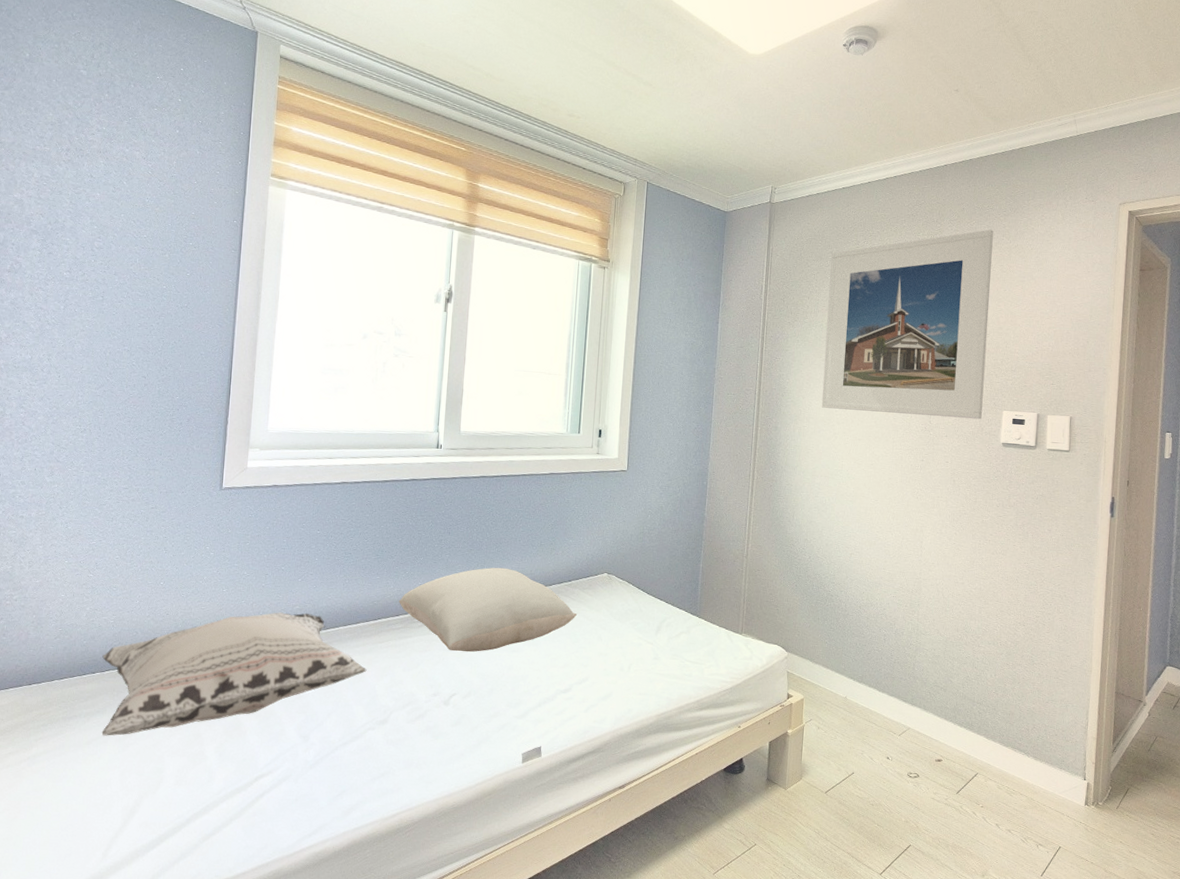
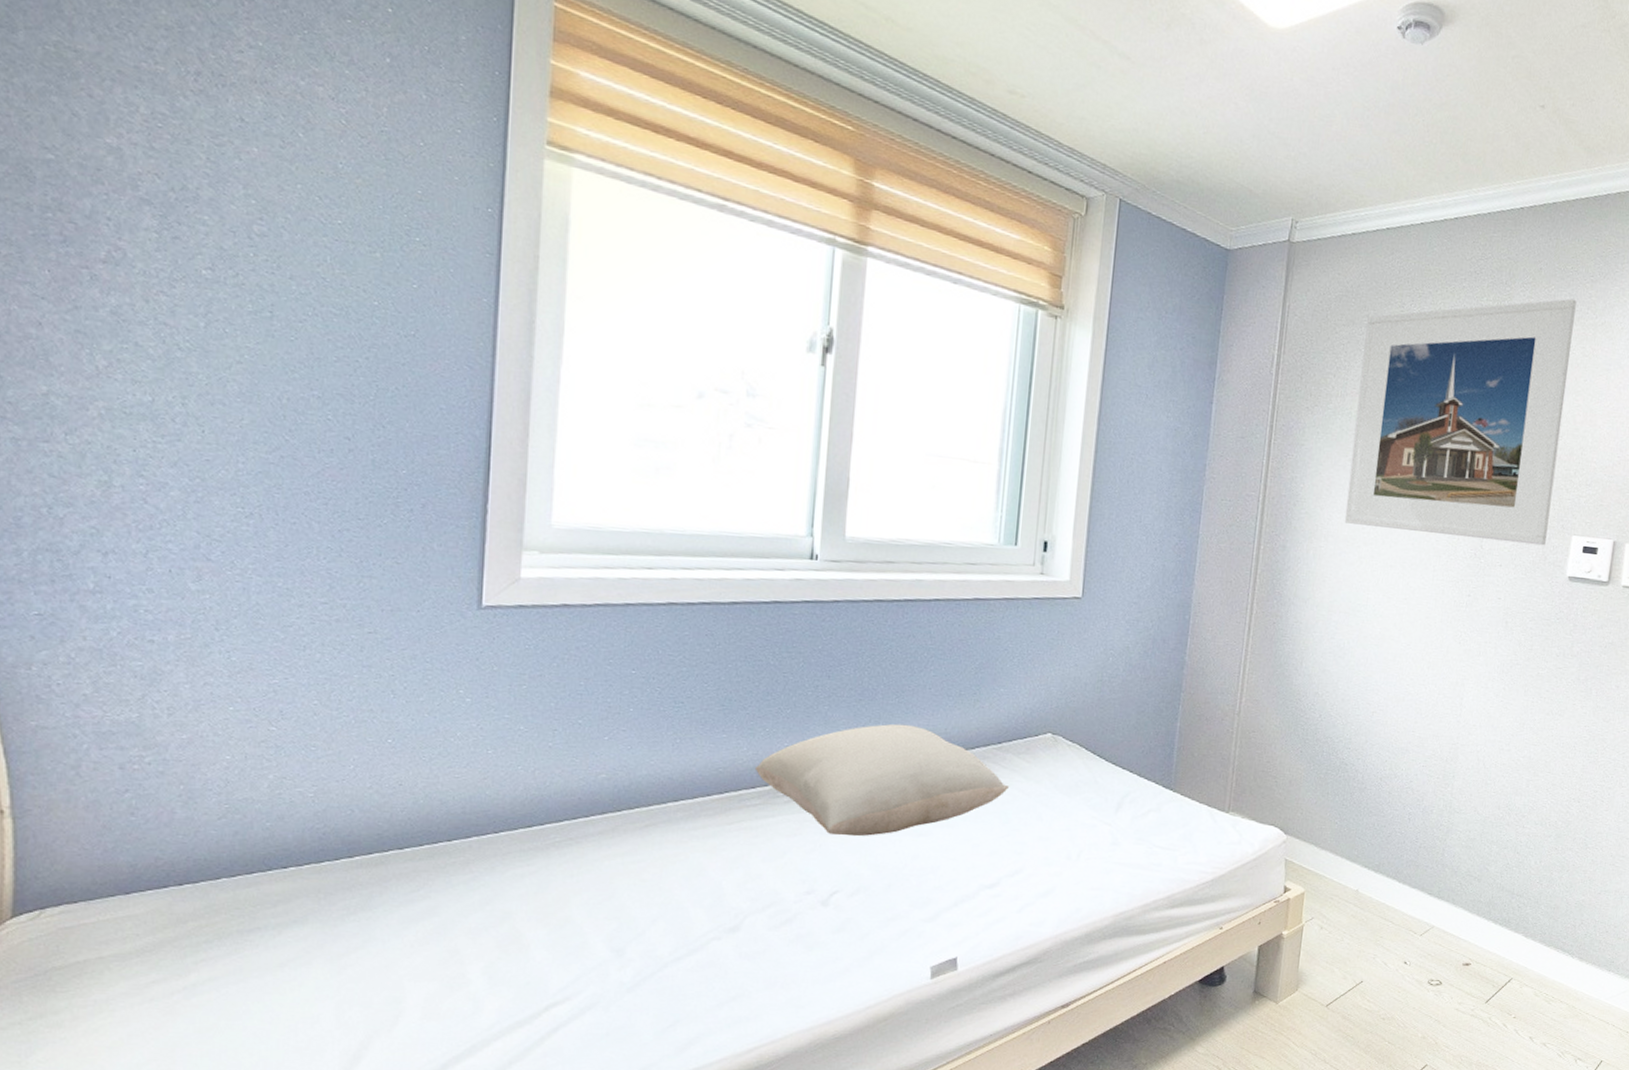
decorative pillow: present [101,612,367,736] -> none [298,782,709,955]

